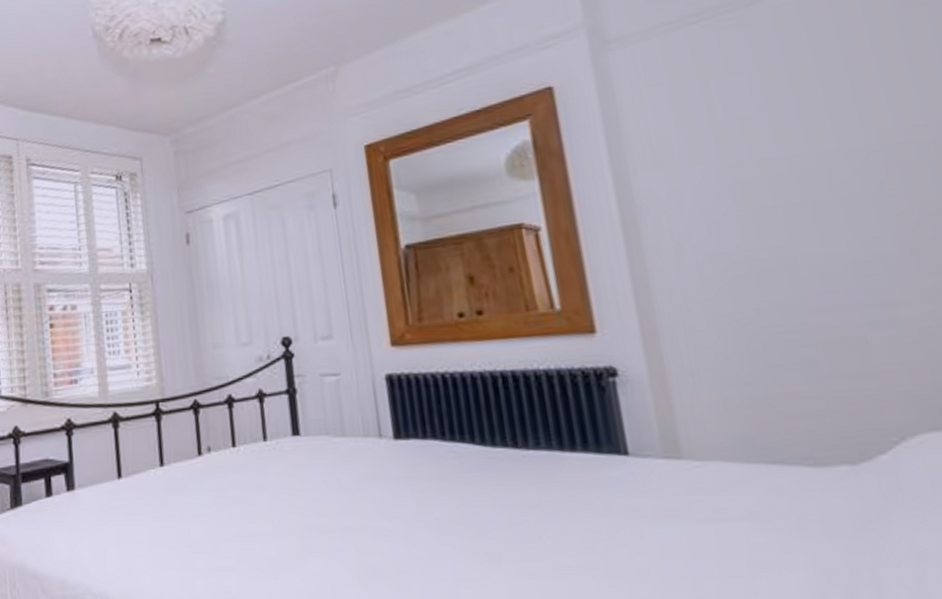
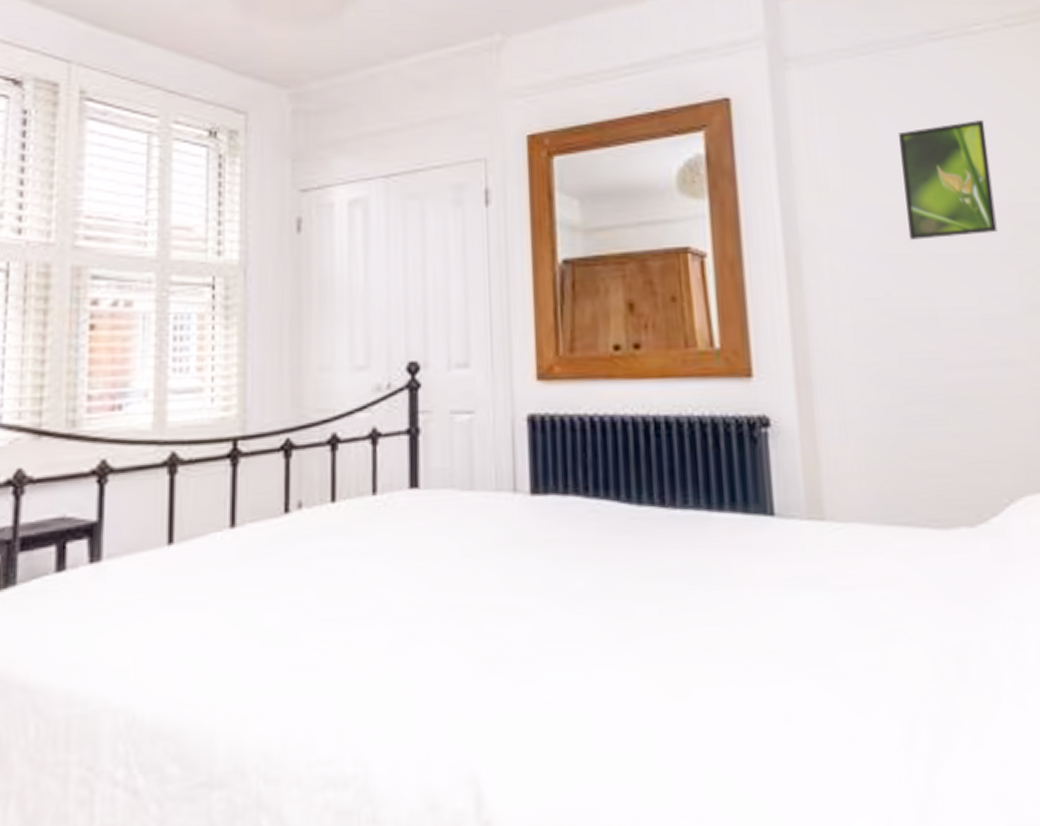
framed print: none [739,65,866,194] -> present [899,119,997,240]

